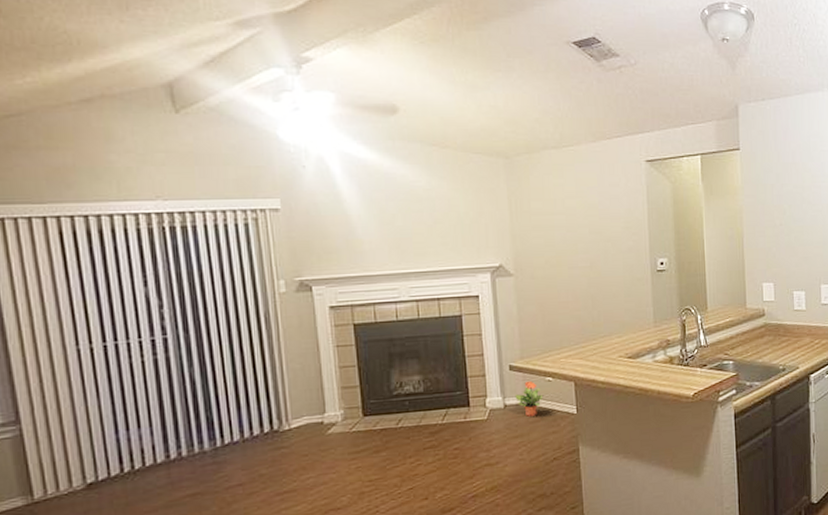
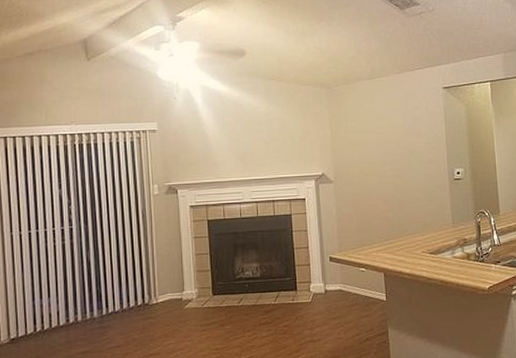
potted plant: present [515,380,544,417] -> none [334,270,358,301]

